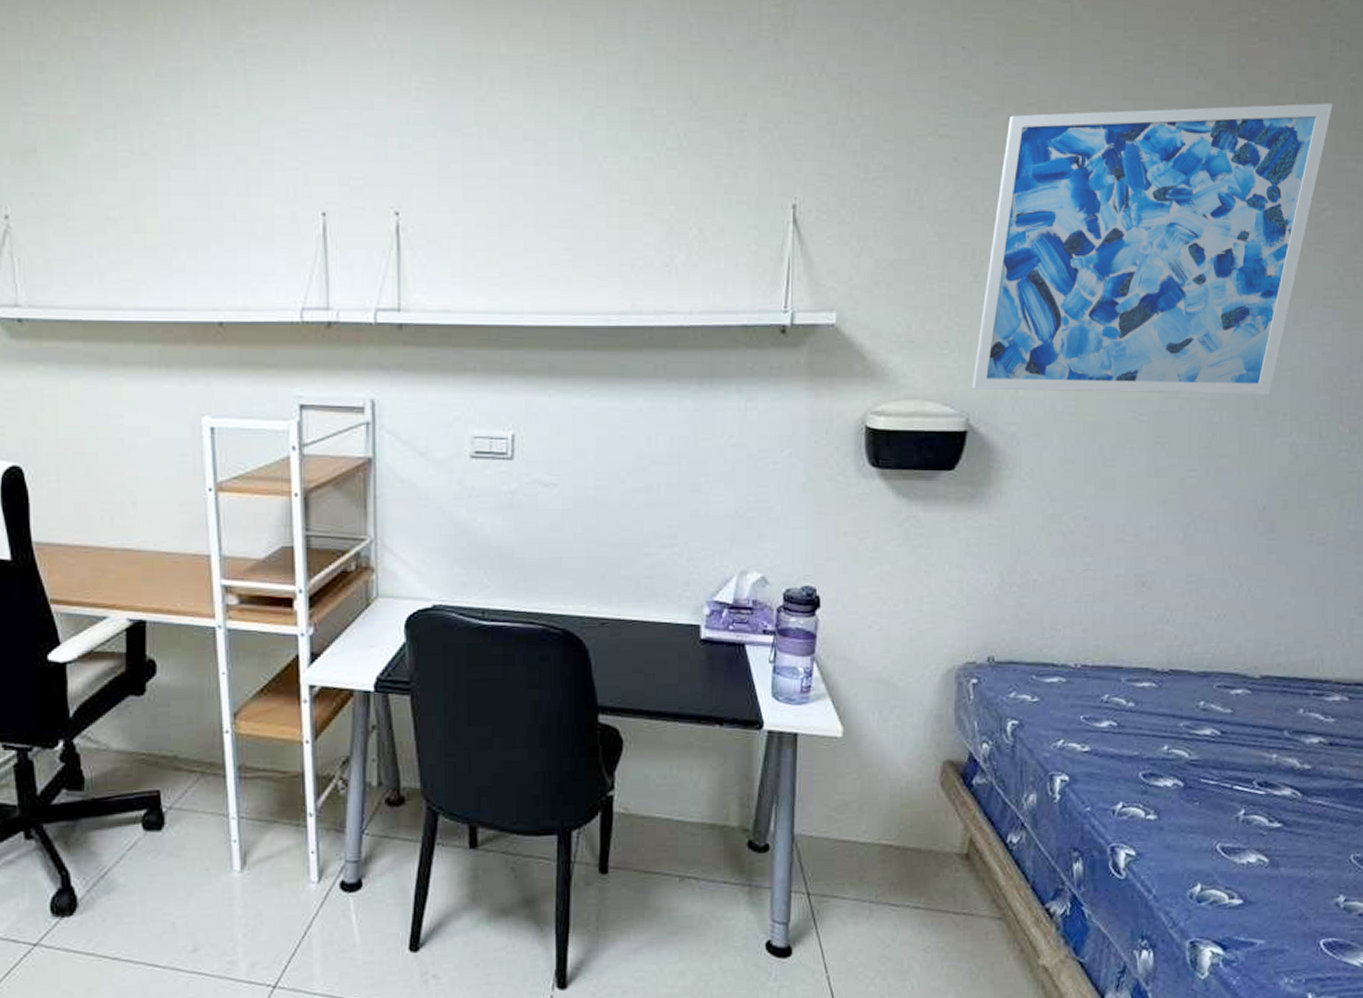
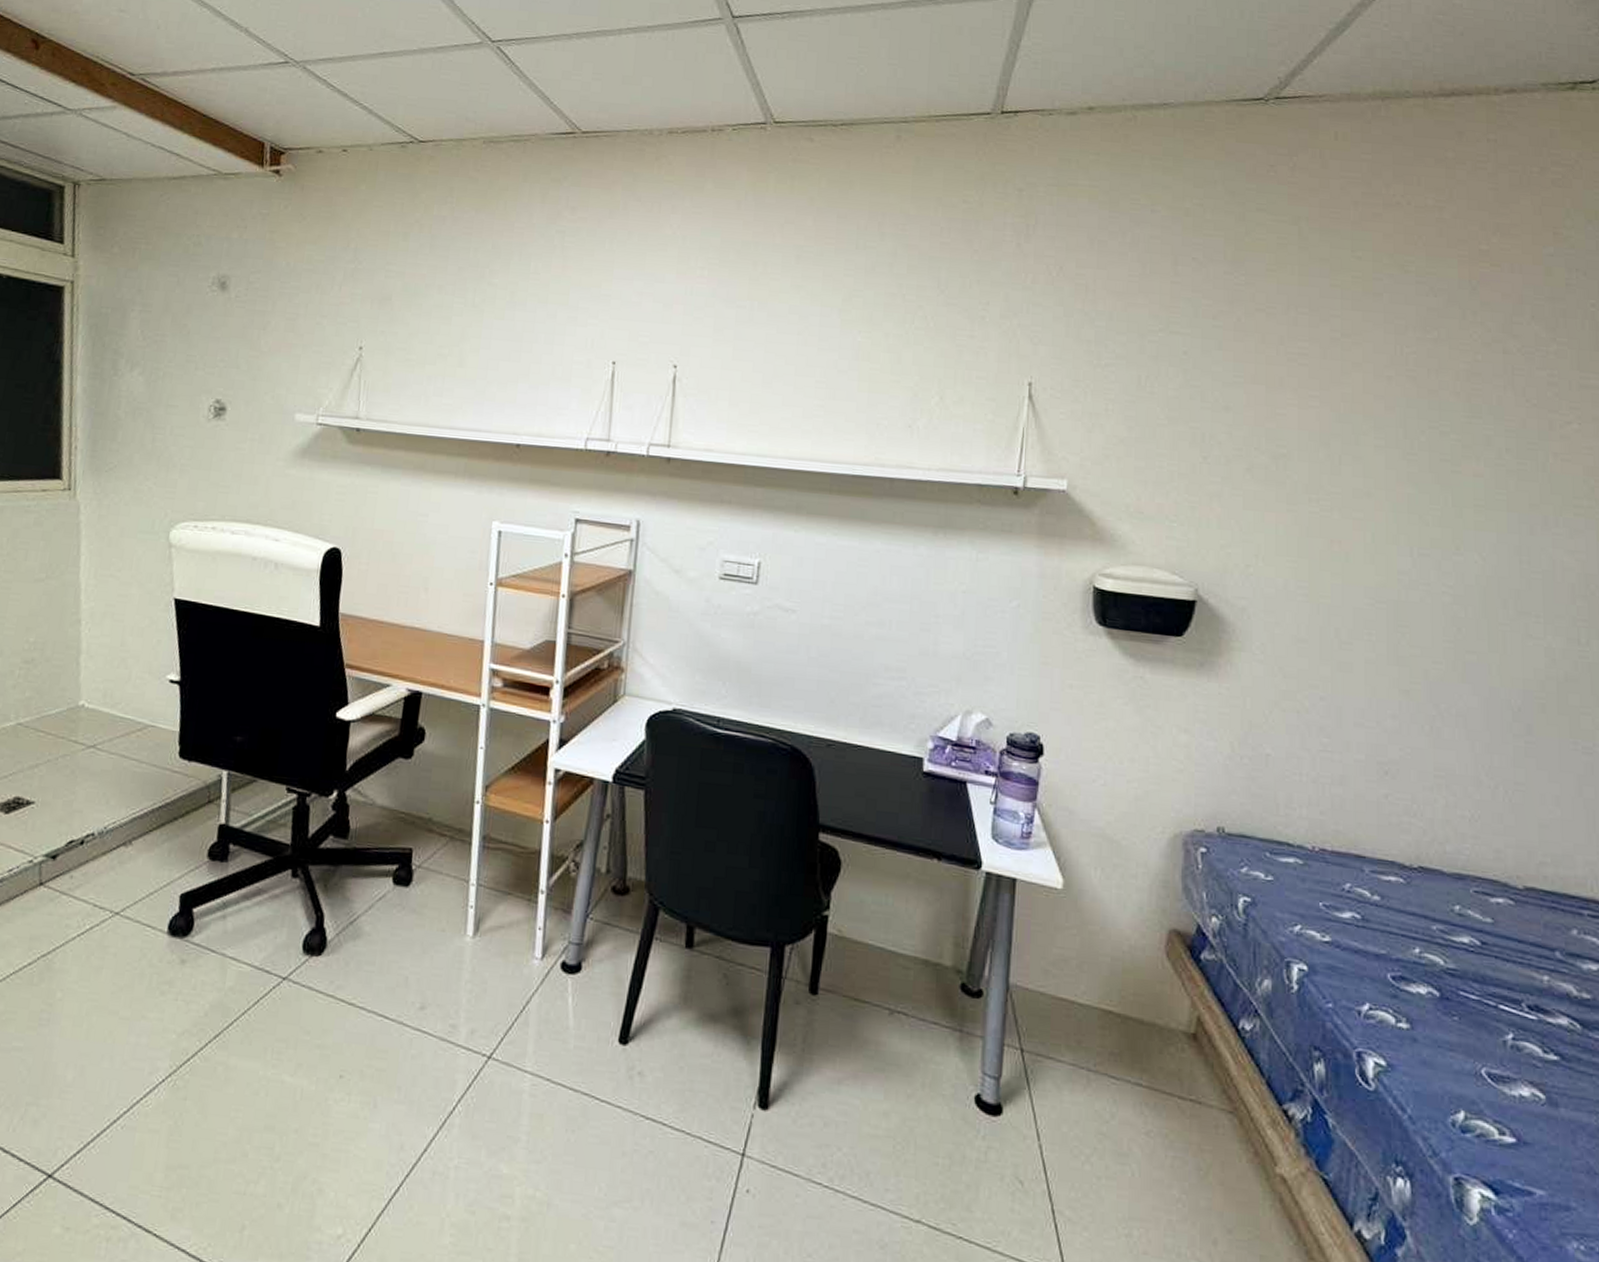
wall art: present [971,103,1333,395] -> none [1201,318,1572,596]

